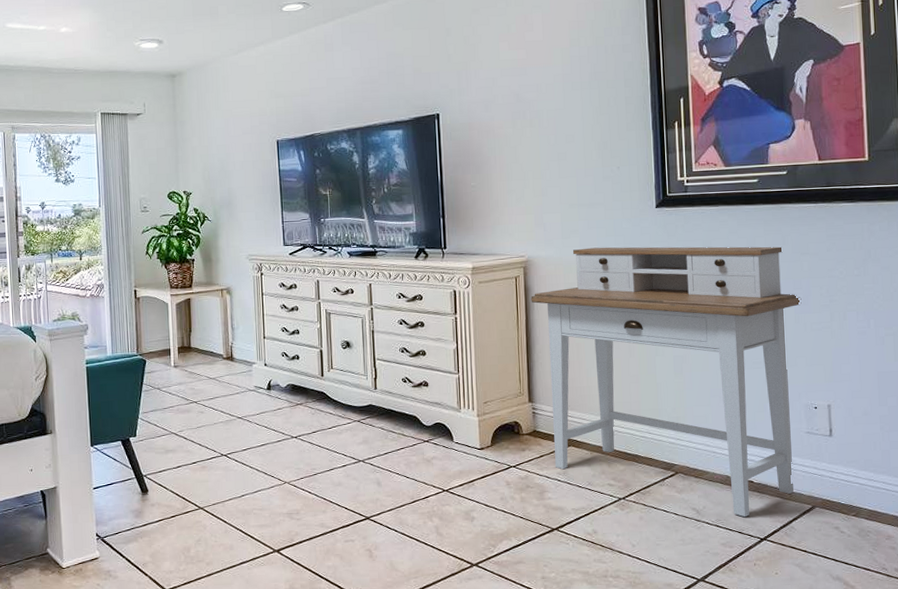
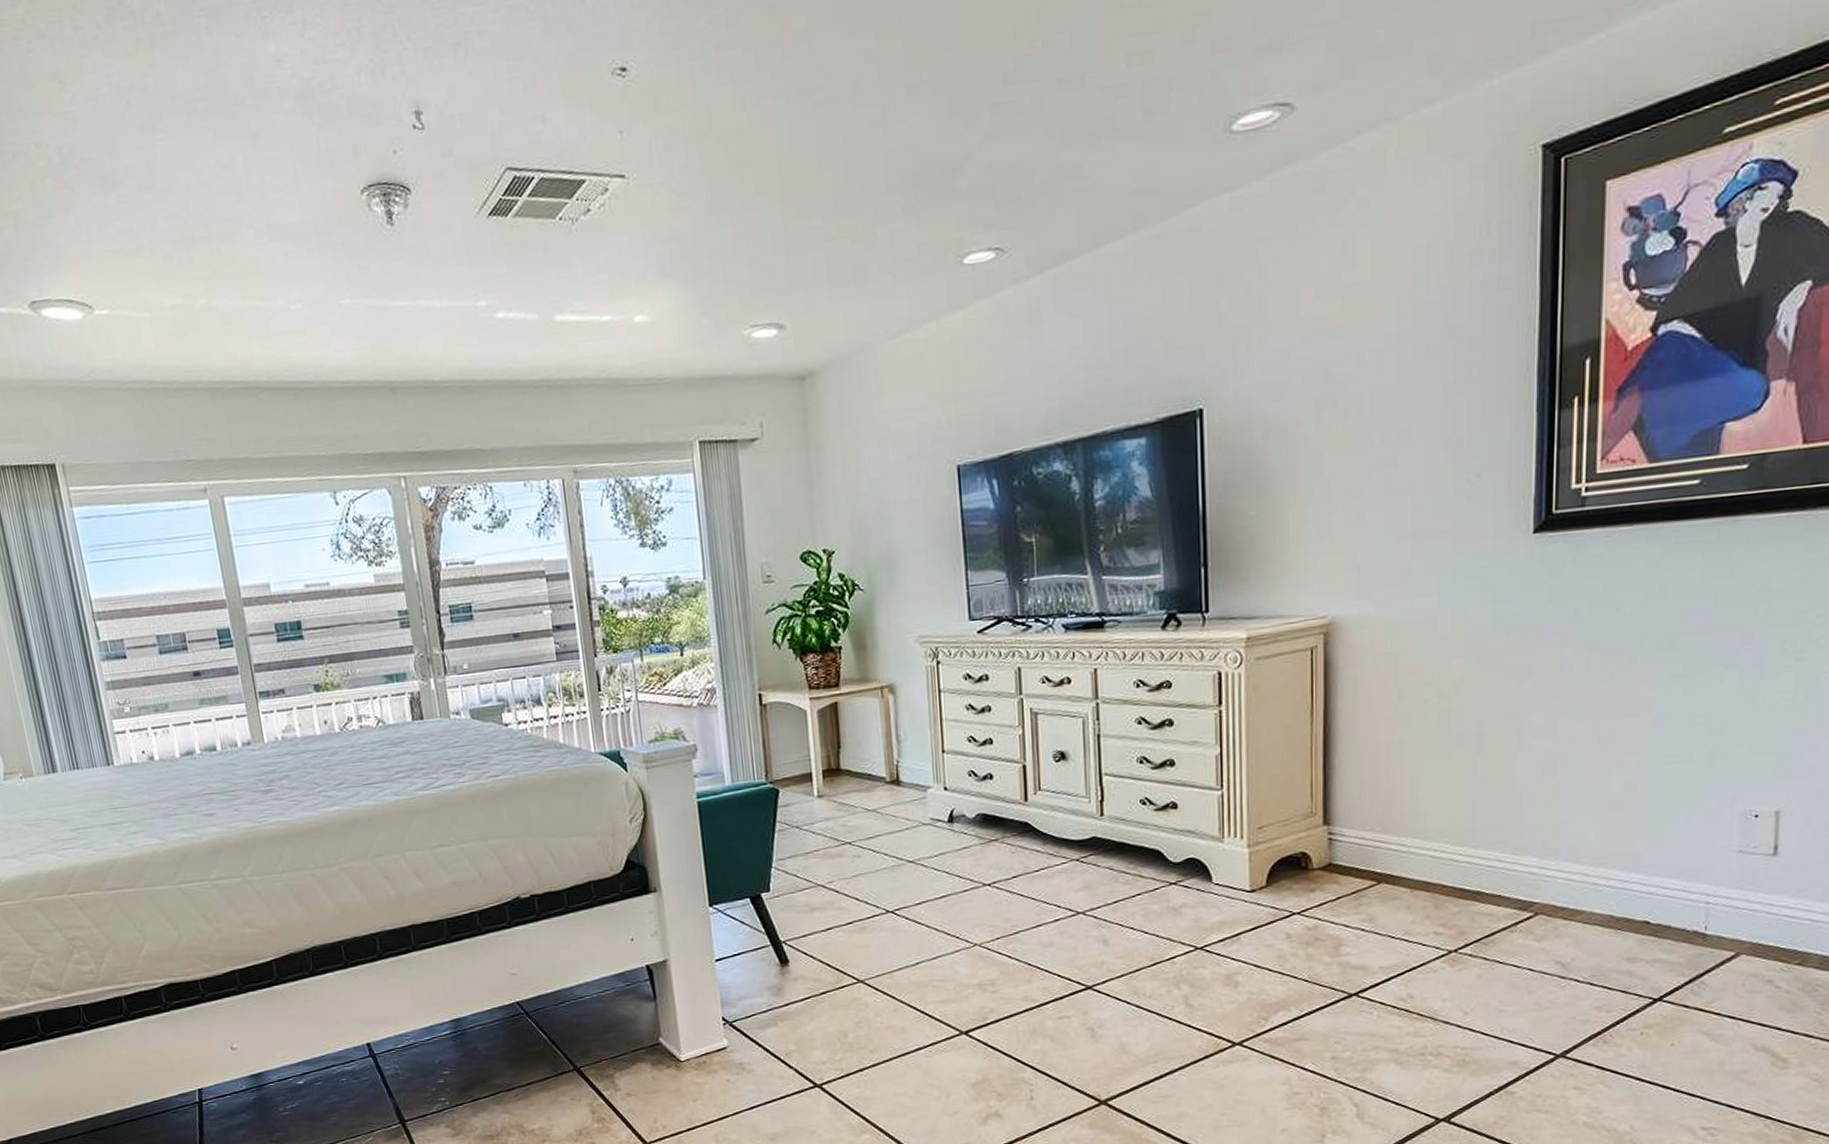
desk: present [531,246,802,518] -> none [1333,581,1752,972]

